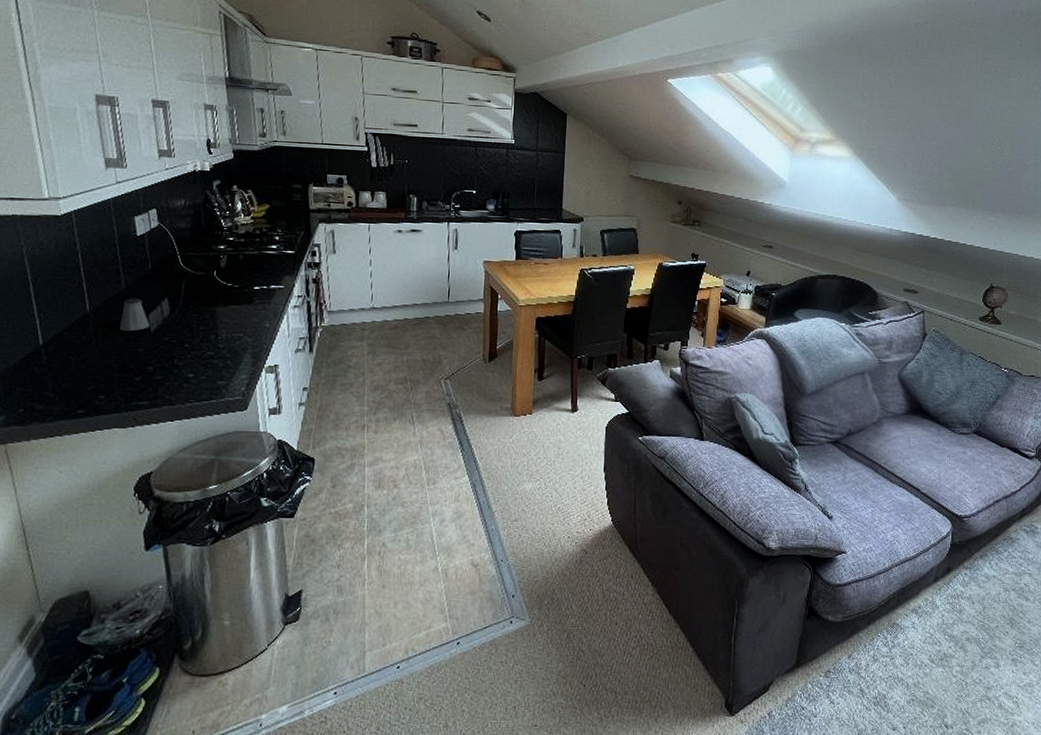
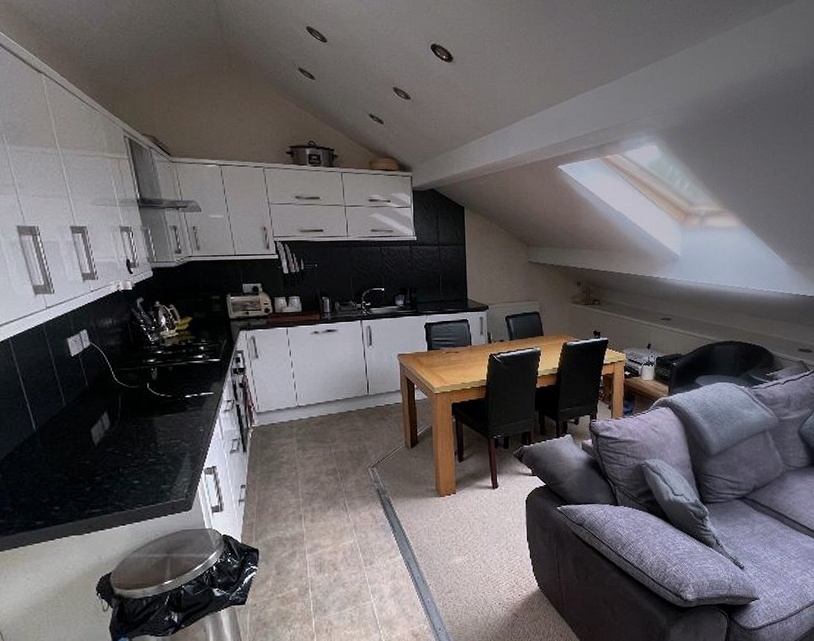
saltshaker: present [119,298,150,332] -> none [65,415,93,446]

